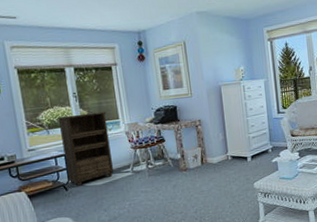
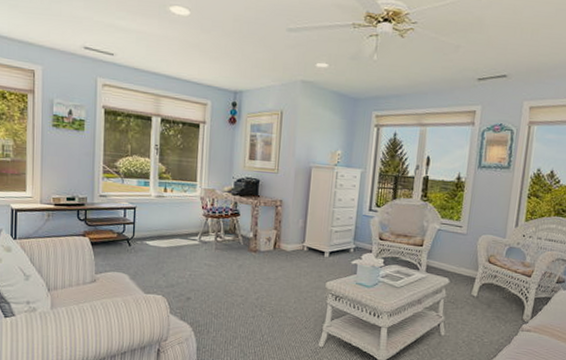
bookshelf: present [58,111,114,186] -> none [133,168,185,244]

